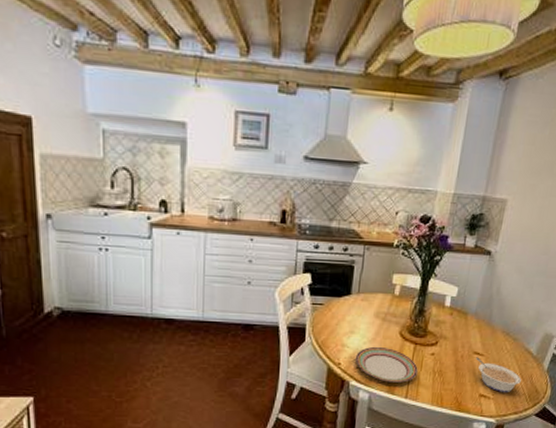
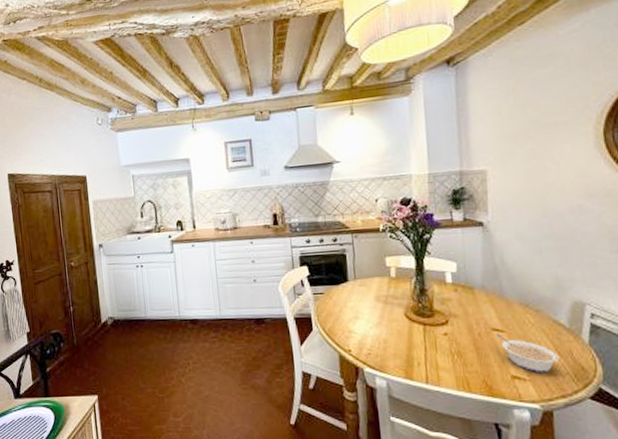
plate: present [355,346,418,383] -> none [364,330,434,367]

